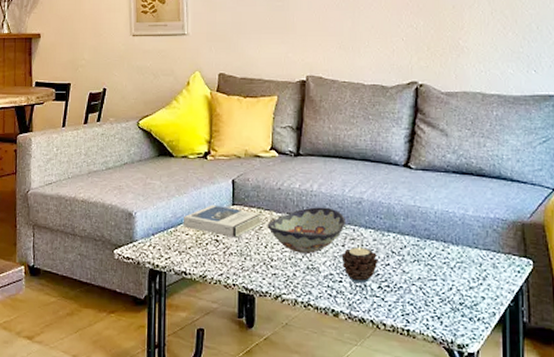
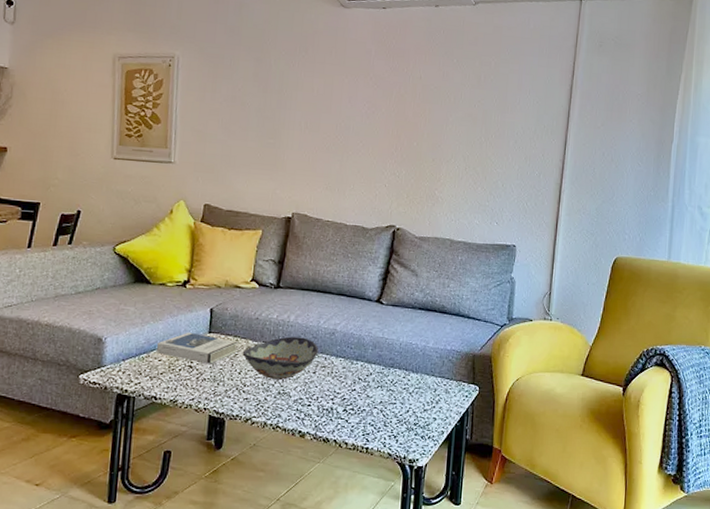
candle: present [341,245,378,284] -> none [312,372,346,407]

